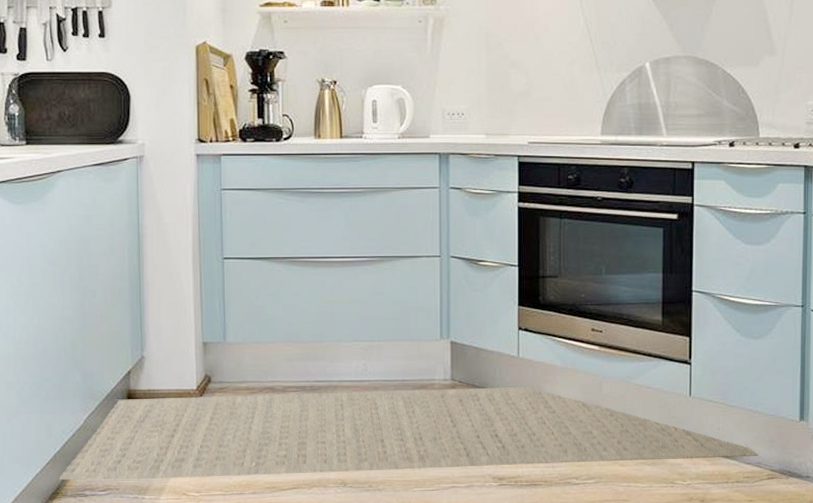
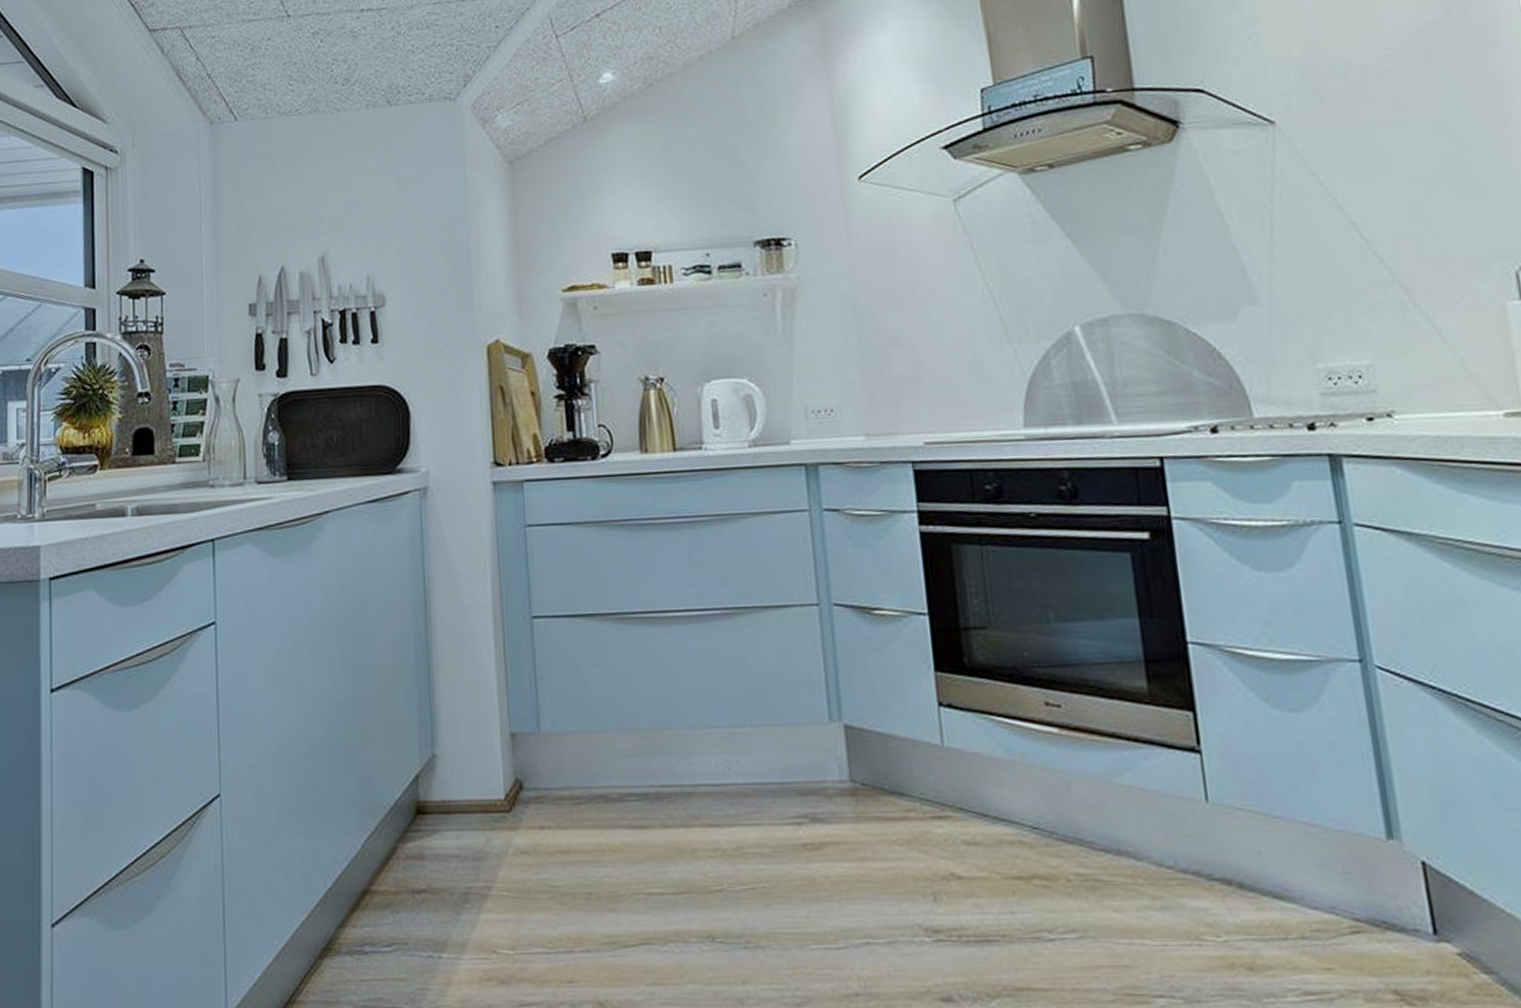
rug: present [59,386,758,480] -> none [331,789,1329,931]

